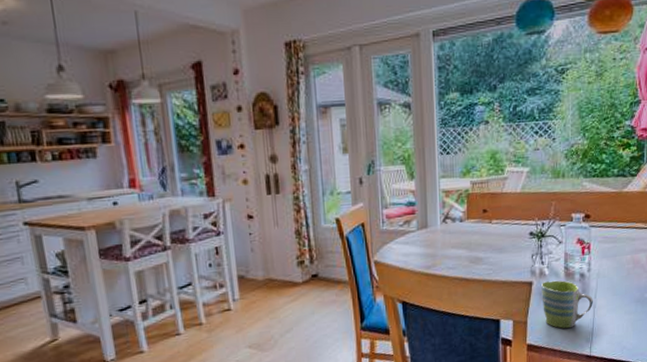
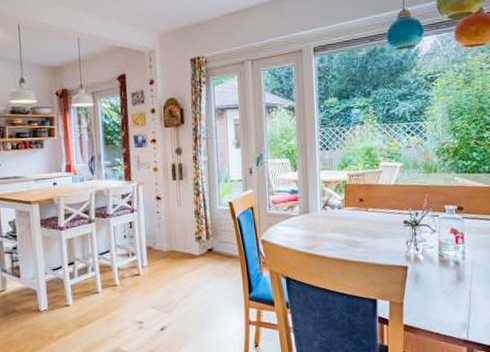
mug: present [542,280,594,329] -> none [417,266,470,313]

